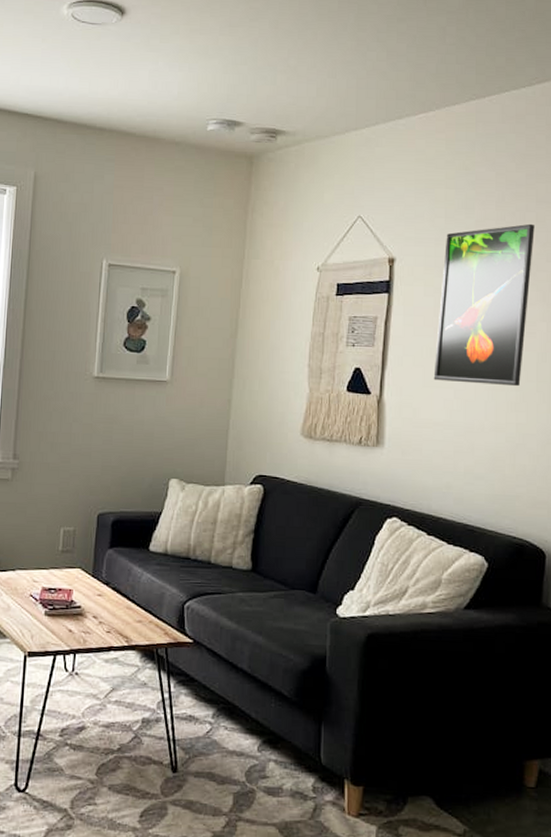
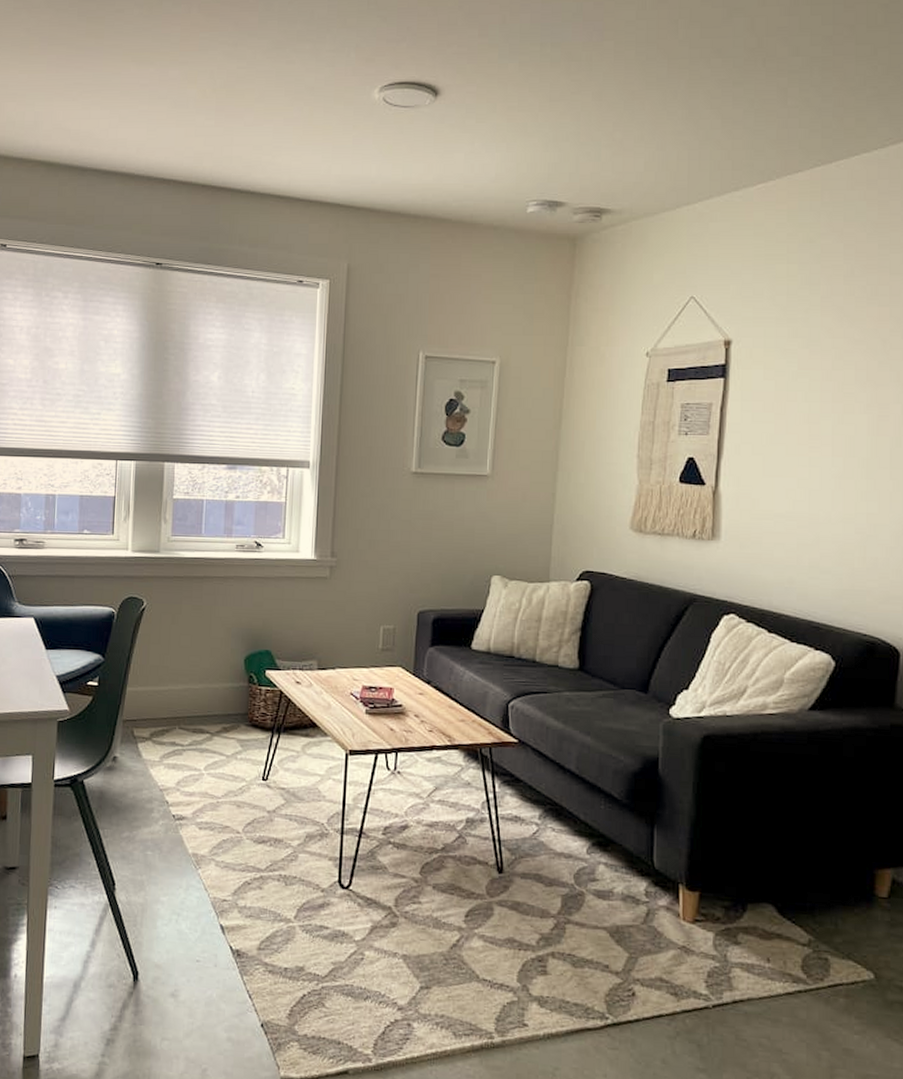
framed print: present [433,223,535,387] -> none [774,298,888,474]

